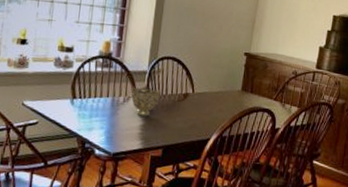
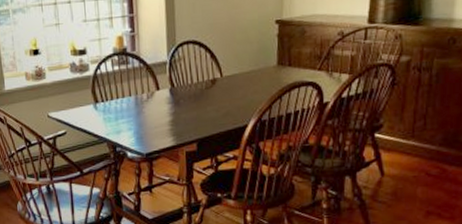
decorative bowl: present [130,86,161,117] -> none [153,78,186,111]

